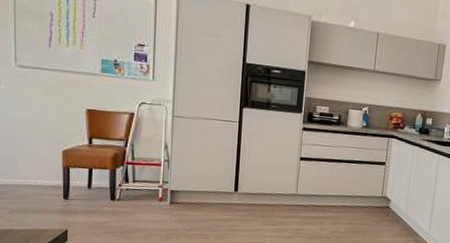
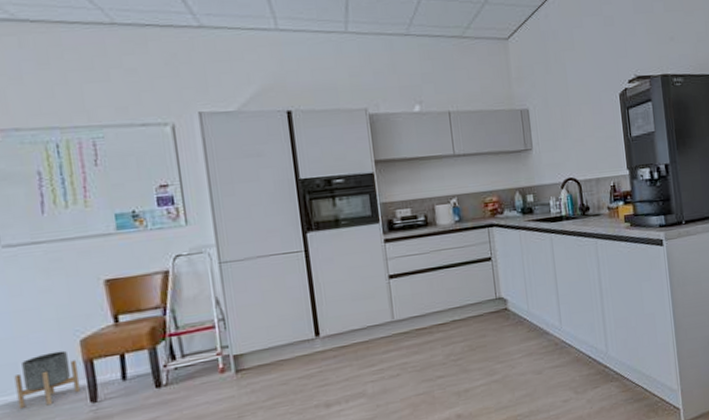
planter: none [13,154,58,194] -> present [14,350,81,409]

